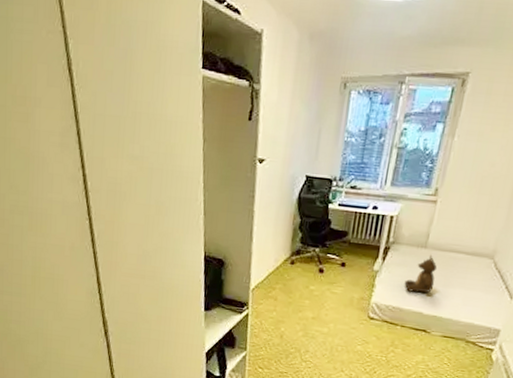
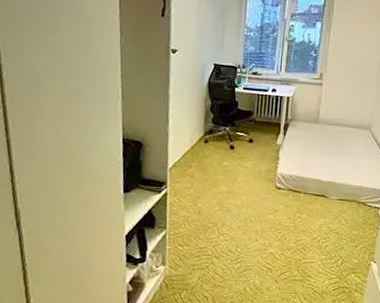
teddy bear: present [404,254,437,293] -> none [303,128,328,163]

